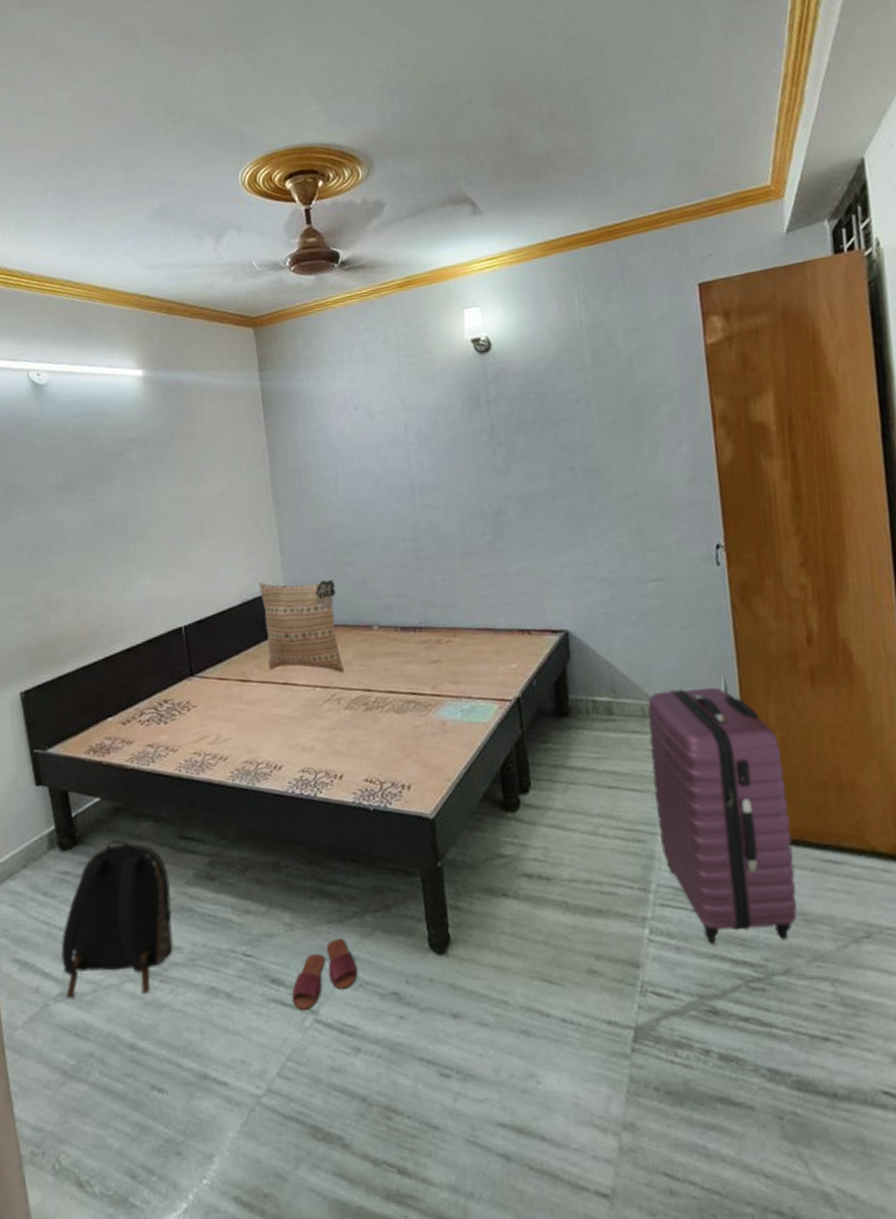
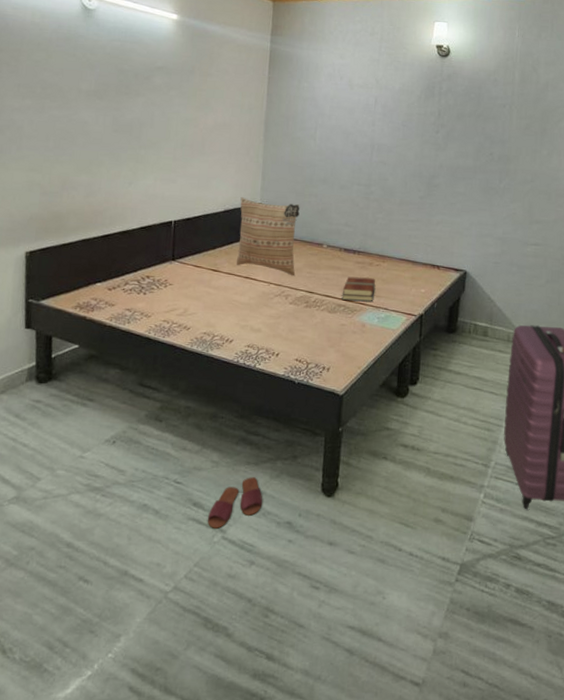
backpack: present [60,840,174,999] -> none [19,380,125,504]
books: none [408,659,452,694] -> present [342,276,376,301]

